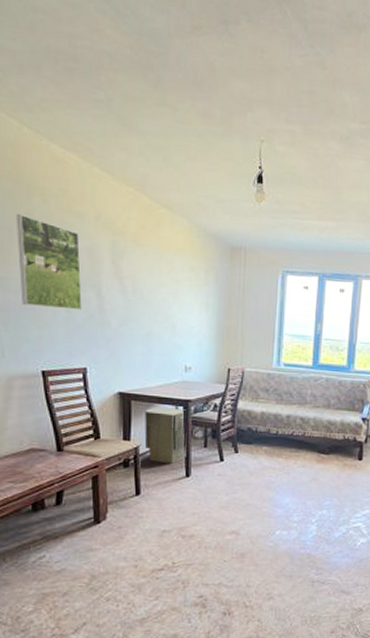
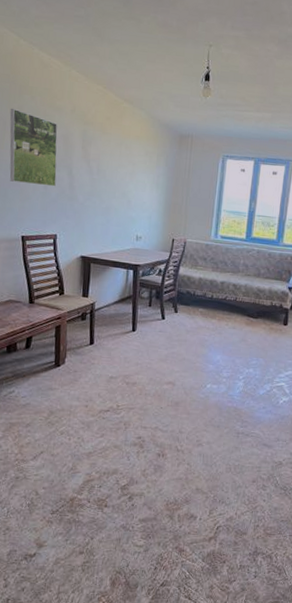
air purifier: present [144,407,187,464] -> none [99,269,135,319]

